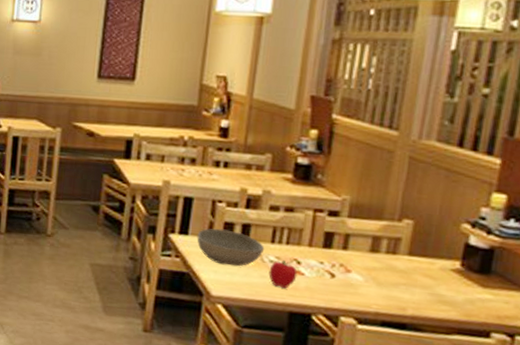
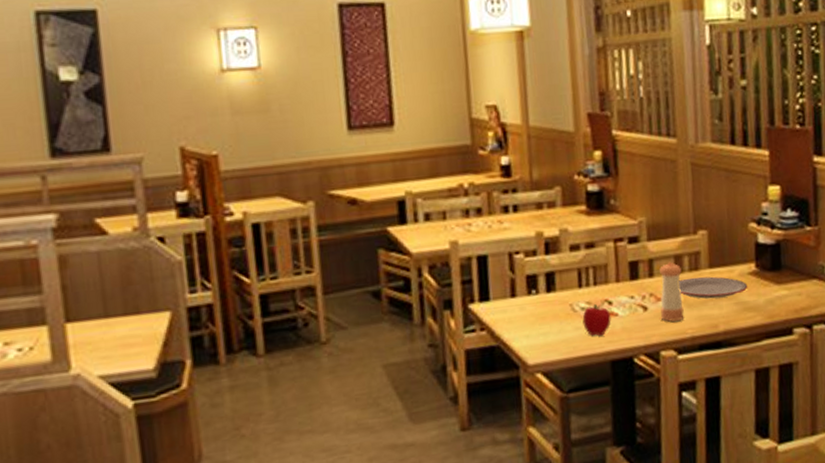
bowl: present [197,228,265,267] -> none [499,283,574,327]
pepper shaker: none [347,240,378,295] -> present [660,261,684,322]
plate: none [371,258,448,286] -> present [679,276,748,299]

